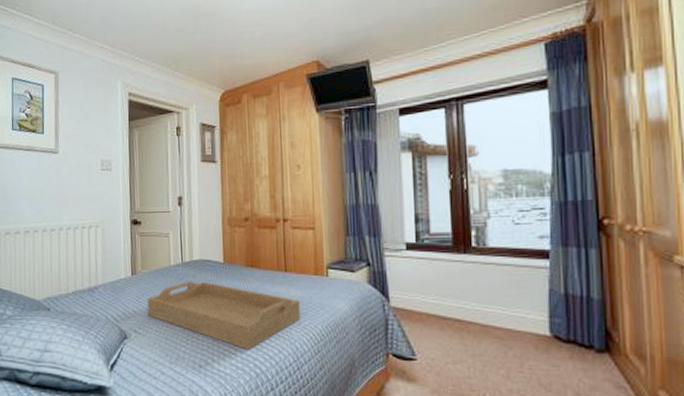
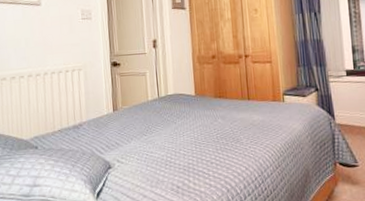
serving tray: present [147,281,300,350] -> none [128,113,263,169]

